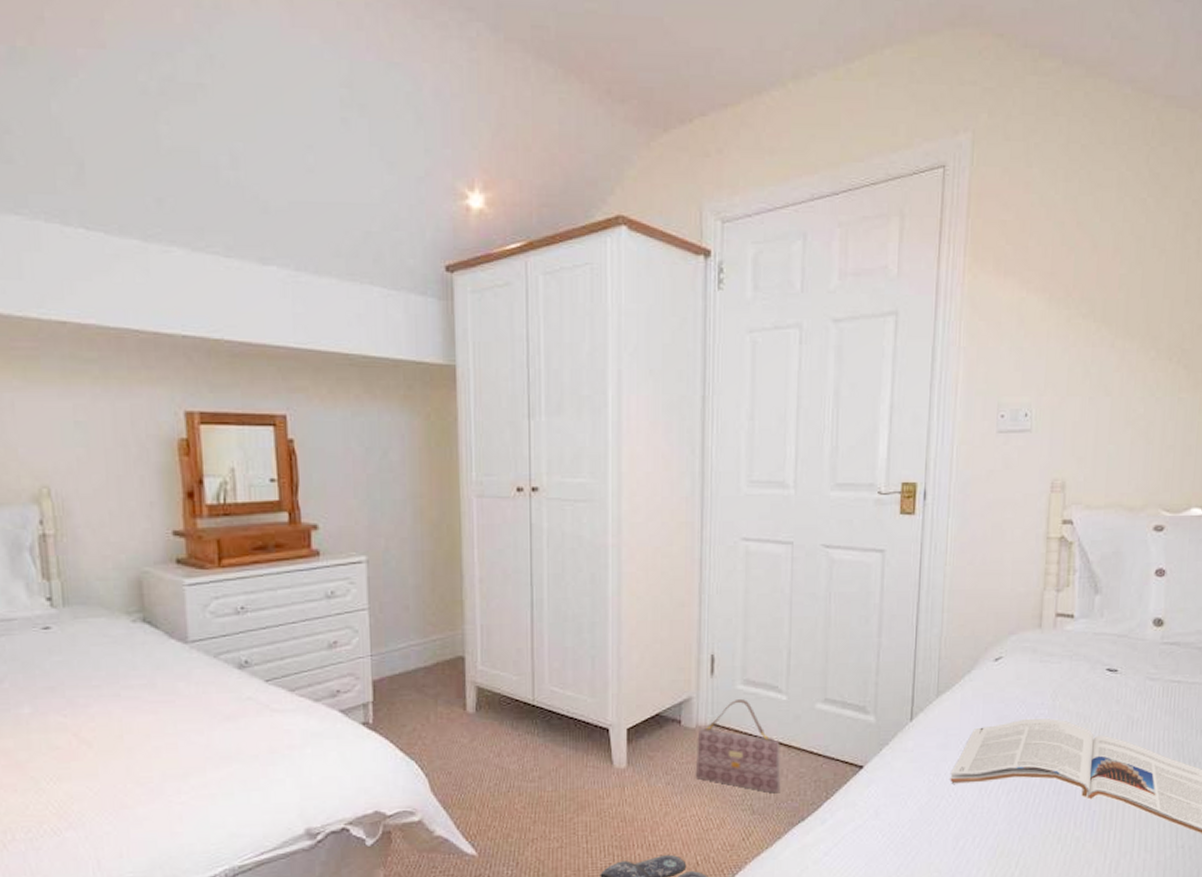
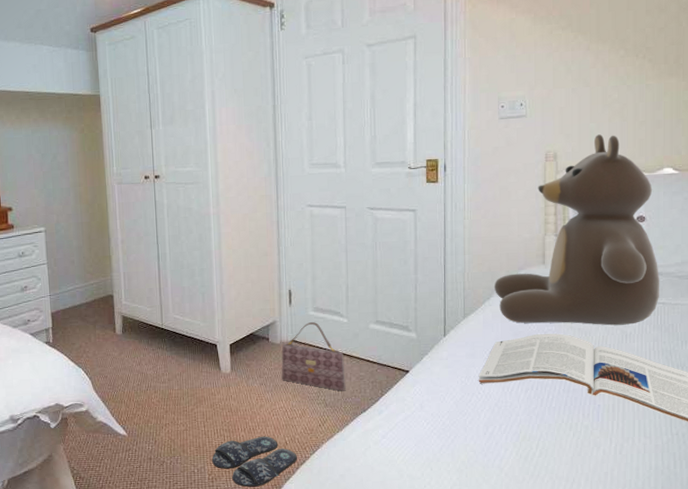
teddy bear: none [976,460,1177,709] -> present [493,134,660,326]

